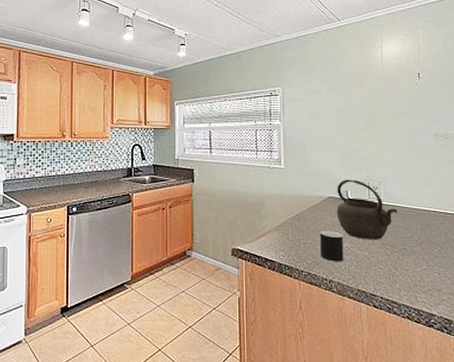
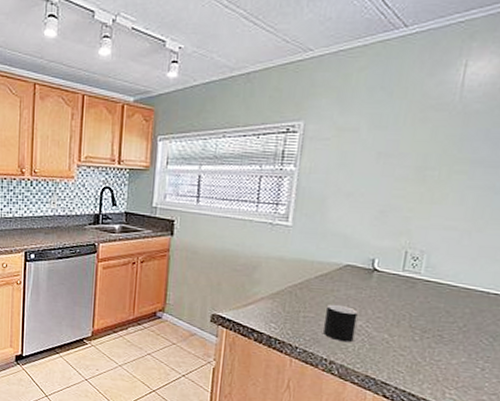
kettle: present [336,179,398,240] -> none [353,245,441,322]

